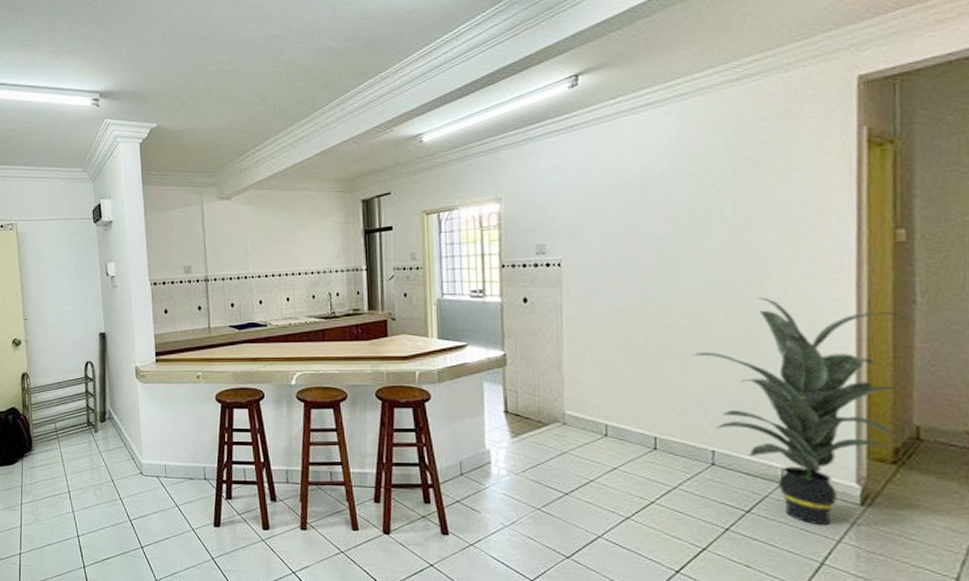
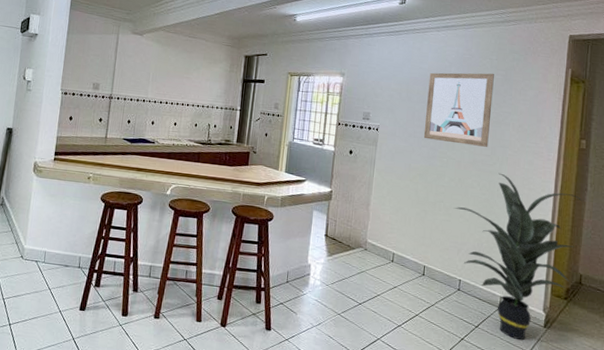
wall art: none [628,158,736,267] -> present [423,72,494,147]

